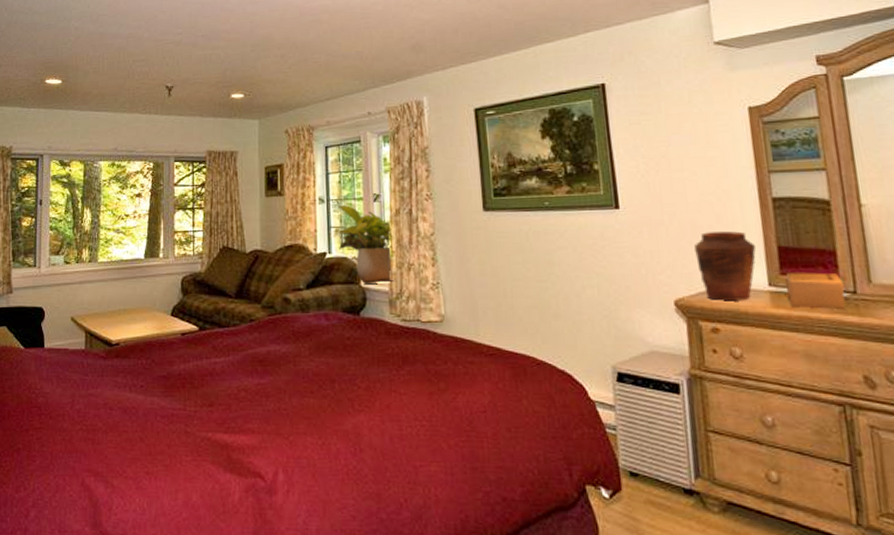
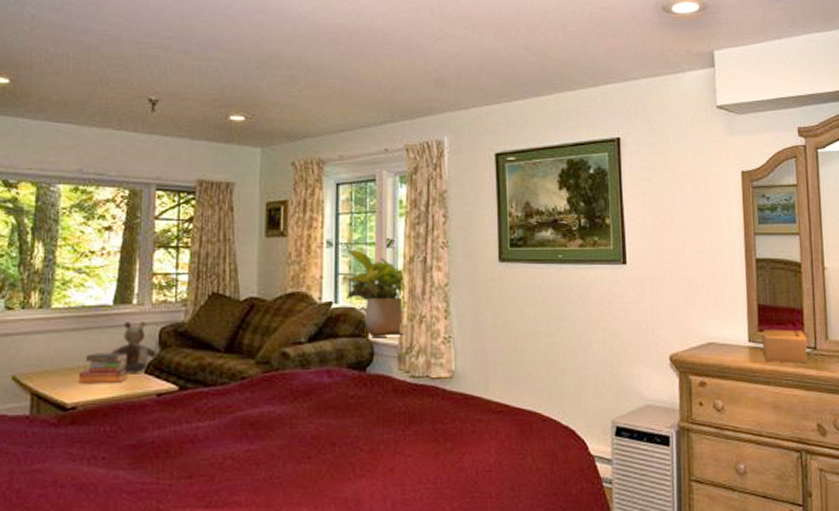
books: none [120,298,158,324] -> present [78,353,128,383]
stuffed bear: none [144,272,180,317] -> present [111,322,157,374]
vase: present [694,231,757,301] -> none [690,289,741,356]

